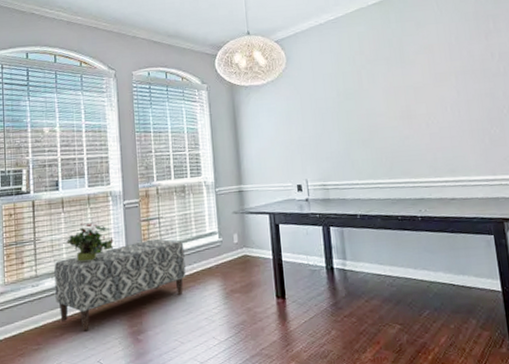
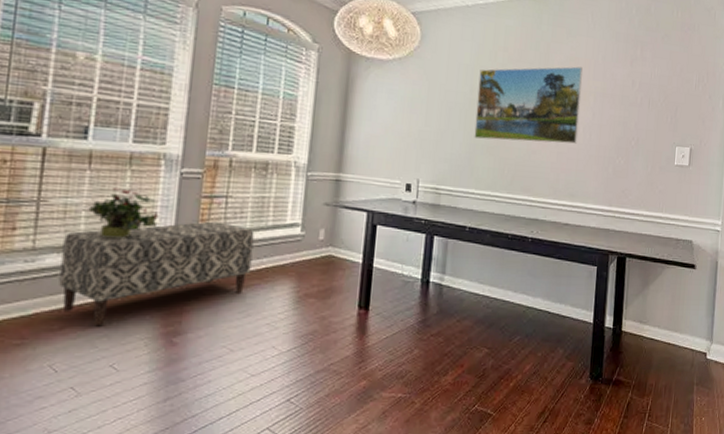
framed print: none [342,52,448,135] -> present [474,66,583,144]

